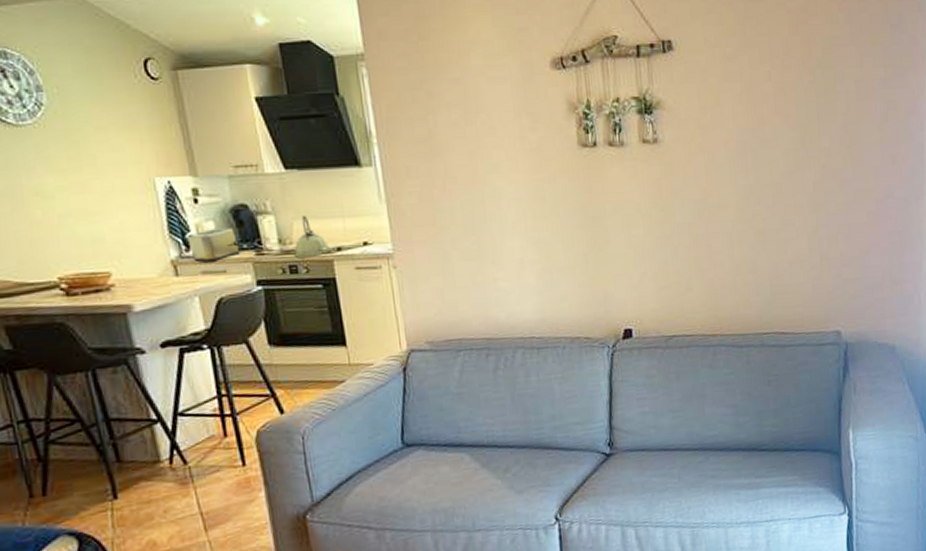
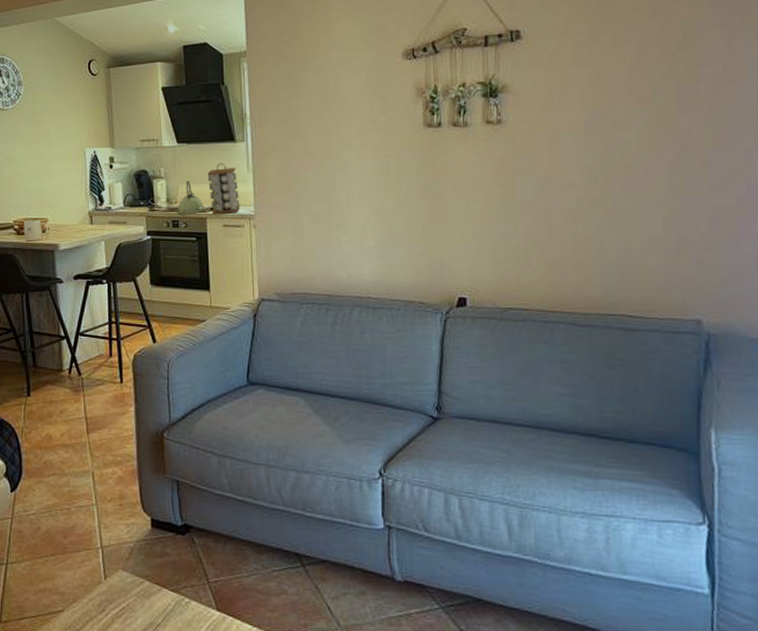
mug: none [74,274,115,304] -> present [23,220,49,242]
toaster: present [187,226,240,263] -> none [102,187,138,215]
spice rack: none [328,192,375,255] -> present [207,163,240,214]

